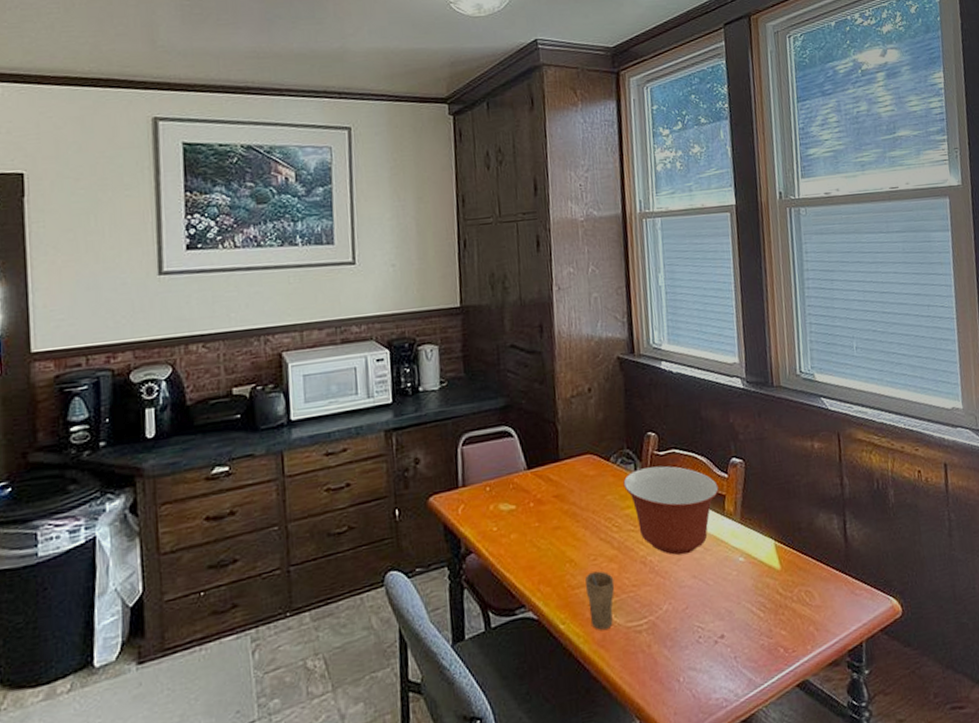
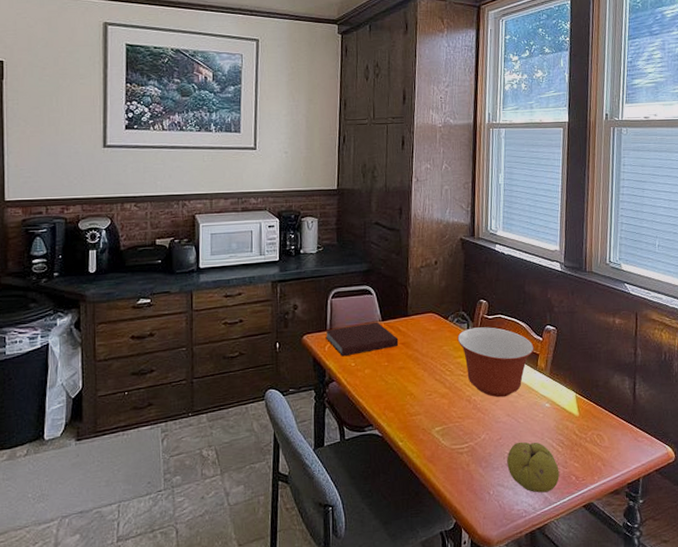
notebook: none [457,471,551,520] -> present [325,322,399,357]
cup: present [585,571,615,630] -> none [421,404,444,449]
fruit: none [697,608,764,675] -> present [507,441,560,493]

